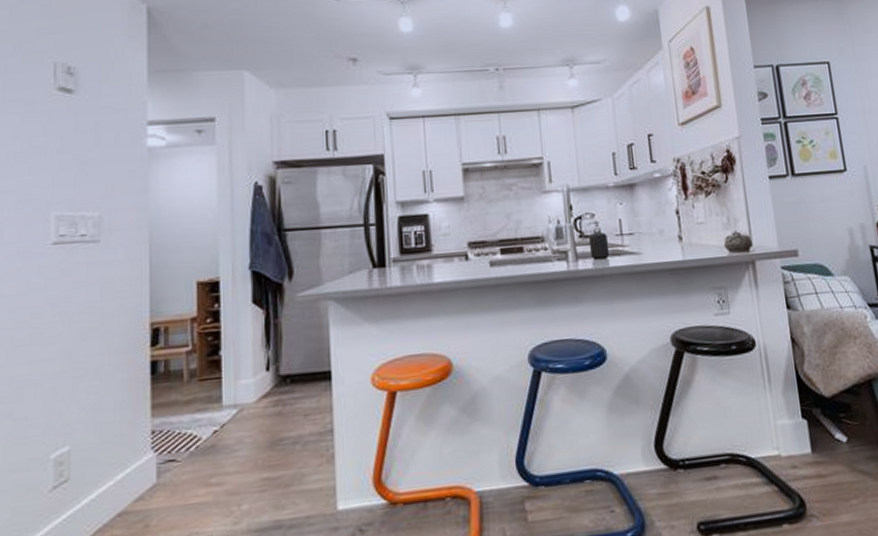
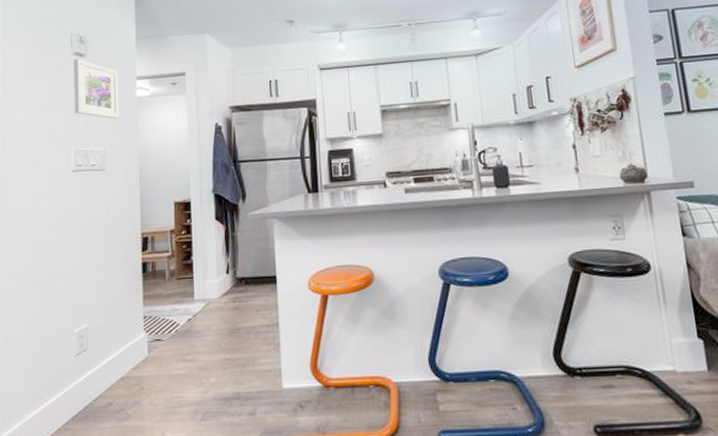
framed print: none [57,96,123,175] -> present [74,59,120,119]

